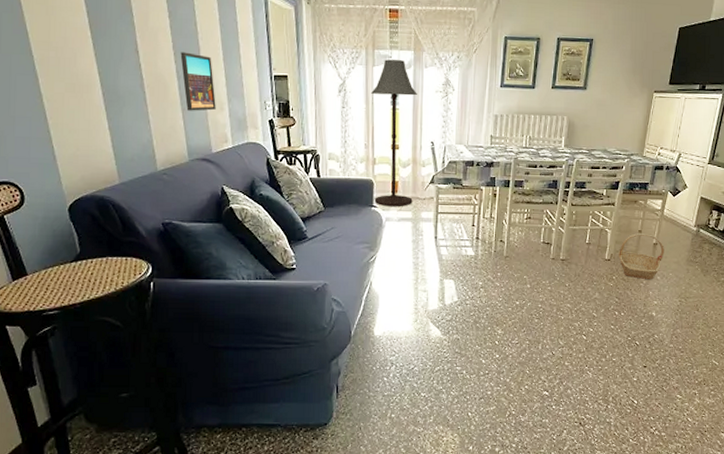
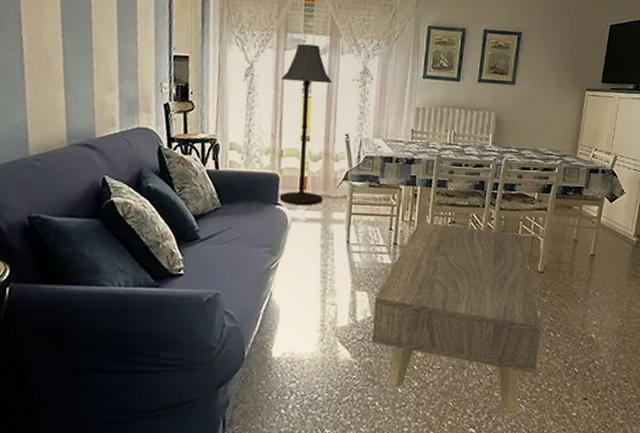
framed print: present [180,52,216,111] -> none [68,26,105,91]
coffee table: none [458,218,607,378] -> present [371,221,541,413]
basket: present [617,233,665,280] -> none [551,243,603,297]

